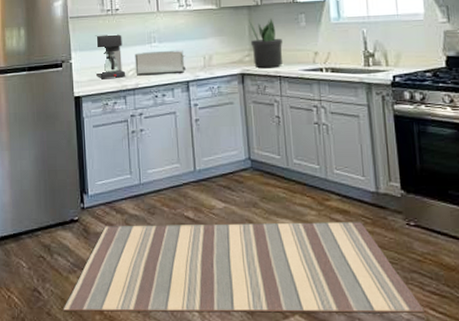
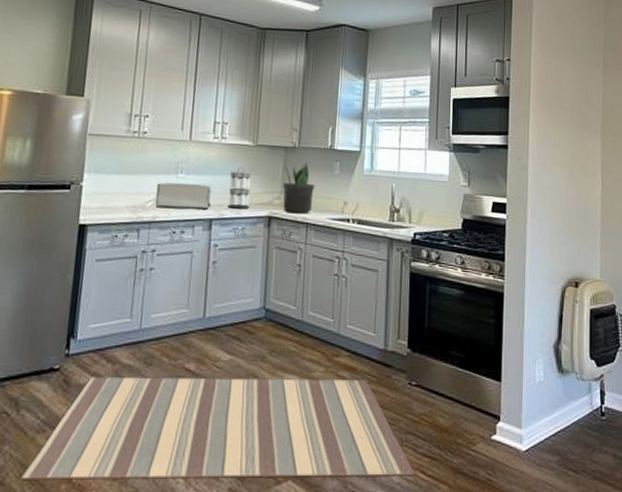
coffee maker: present [95,34,126,80] -> none [108,158,146,209]
spice rack: none [200,30,221,70] -> present [228,166,252,209]

